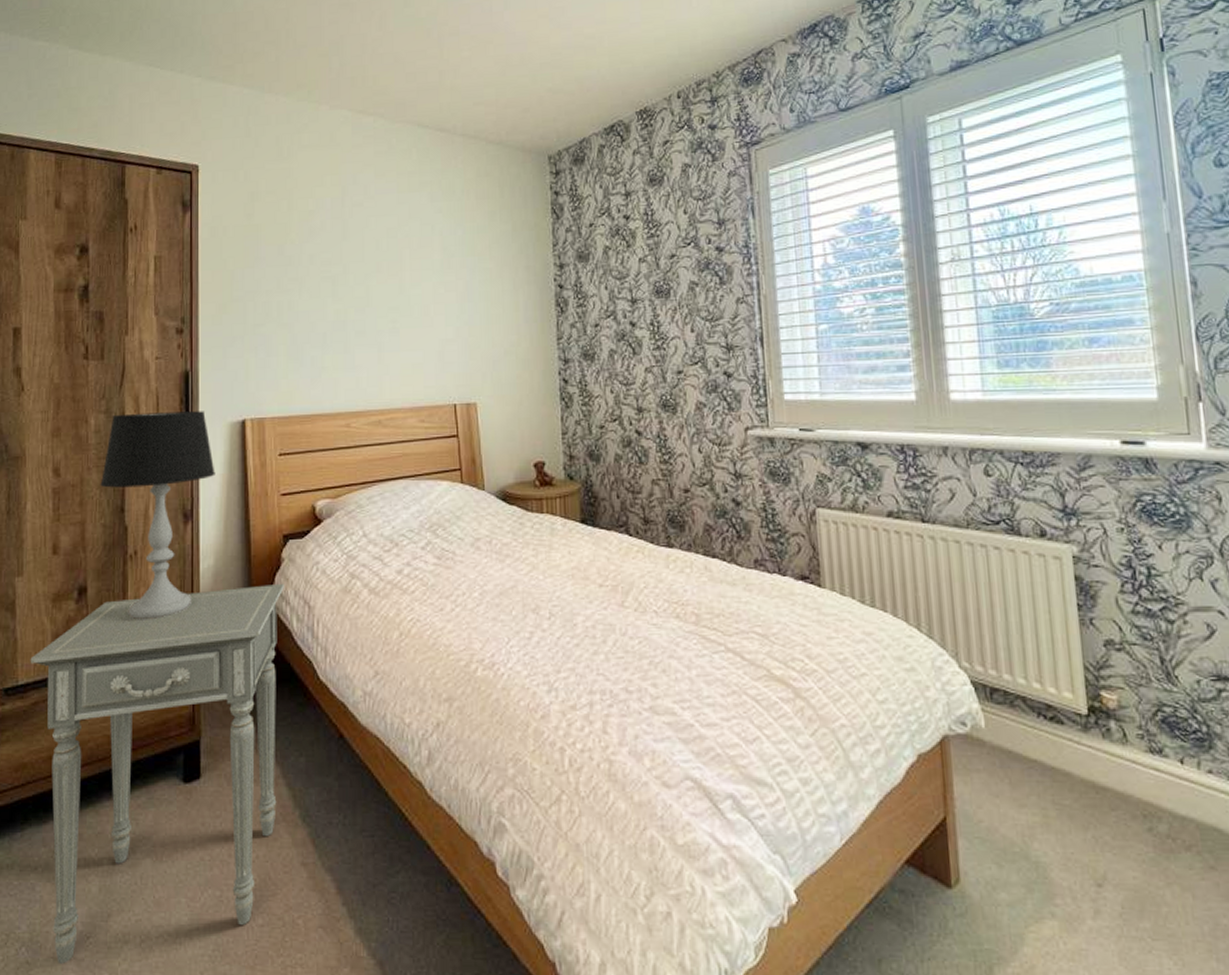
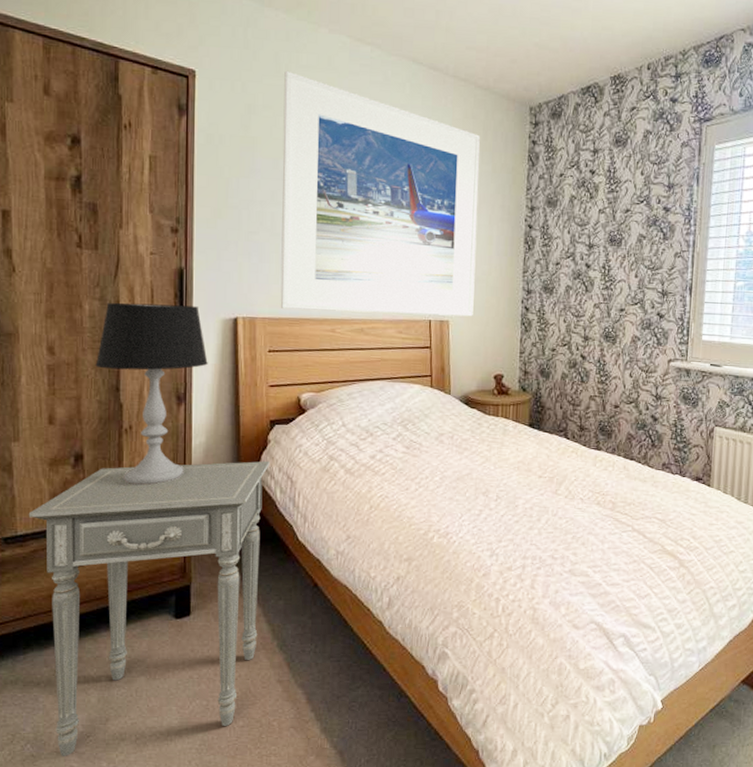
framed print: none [287,153,504,406] -> present [280,71,480,317]

